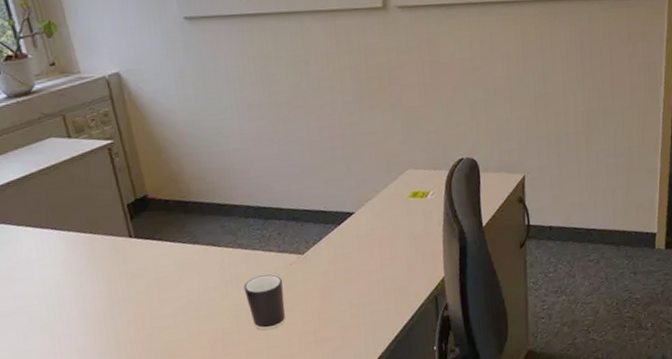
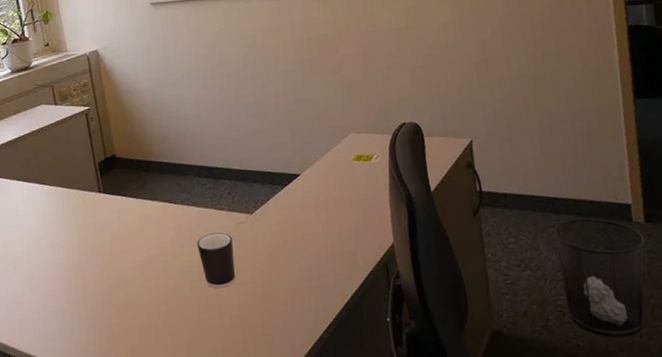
waste bin: none [589,246,663,349] -> present [553,218,645,338]

